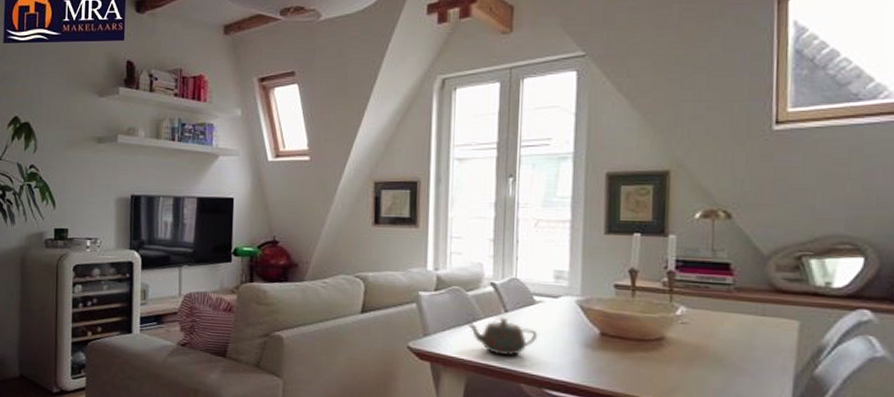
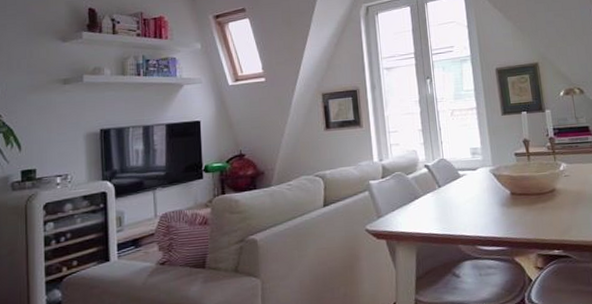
teapot: present [466,317,538,356] -> none [410,192,466,224]

